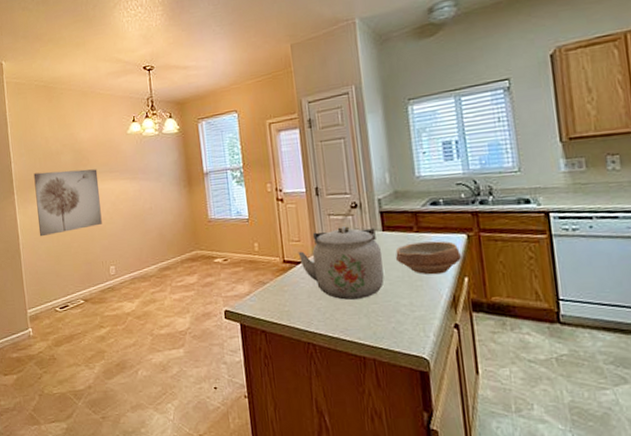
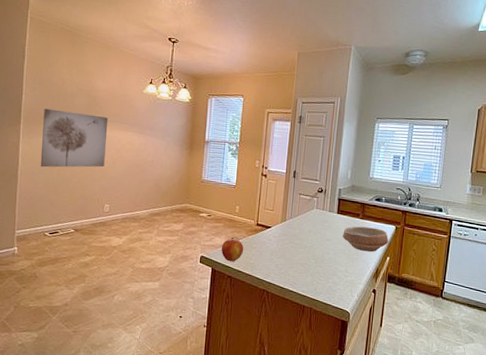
apple: none [246,282,275,313] -> present [221,238,244,262]
kettle: present [298,225,384,300] -> none [270,204,334,262]

